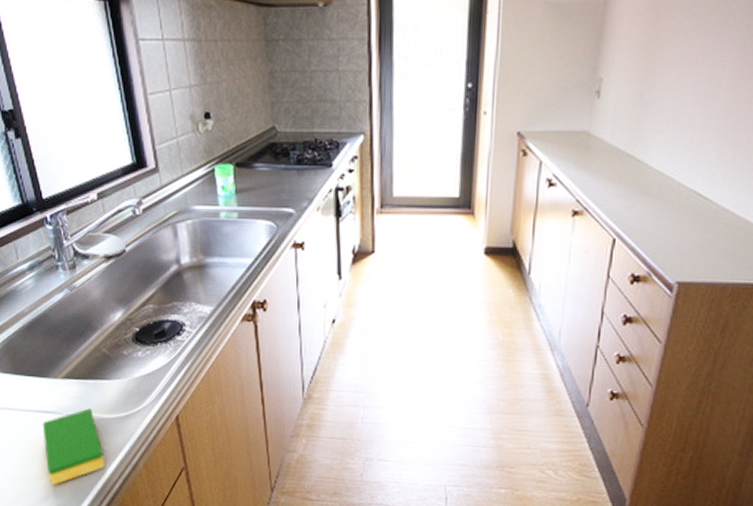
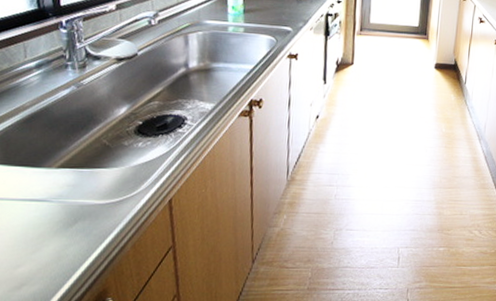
dish sponge: present [42,408,106,486] -> none [27,195,93,272]

